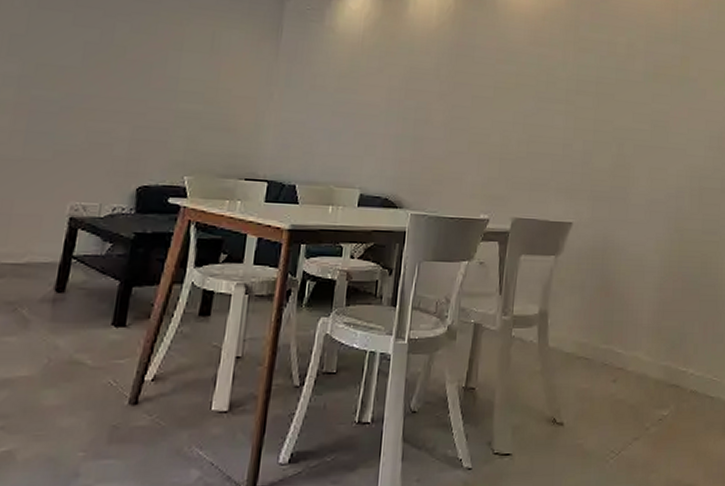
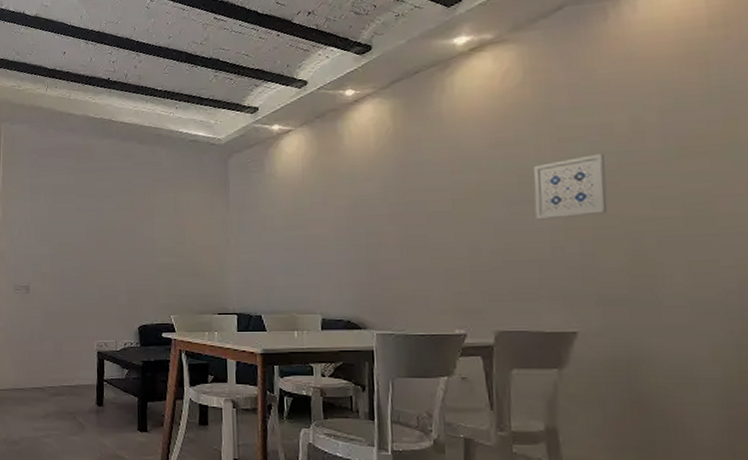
wall art: none [555,67,609,120] -> present [533,154,608,220]

